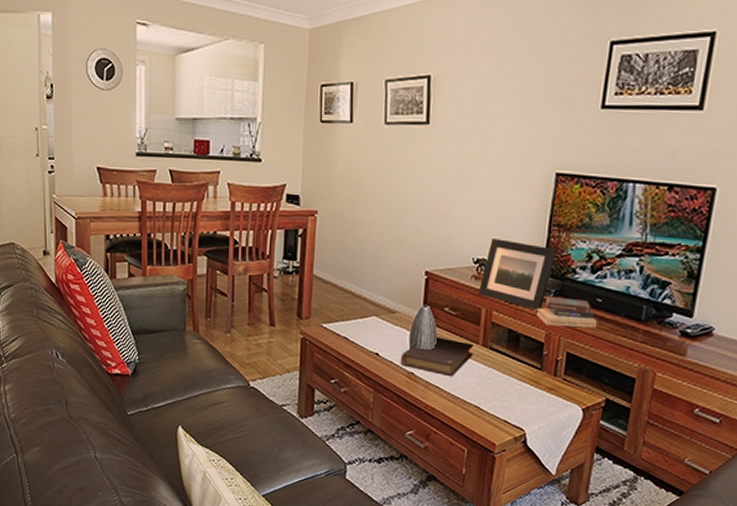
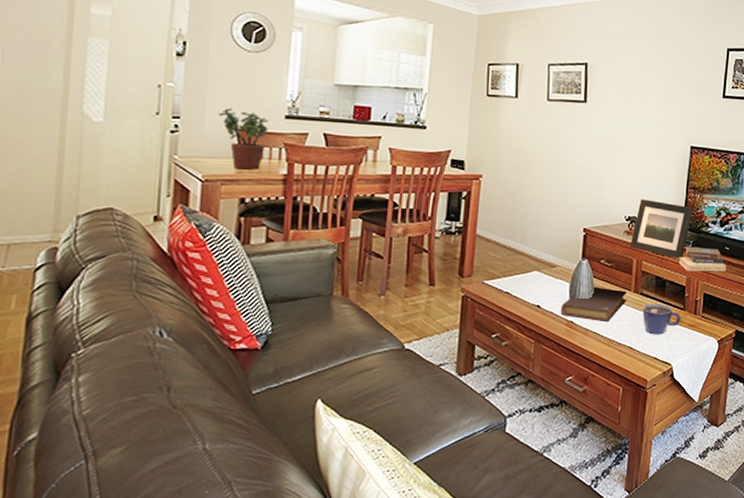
potted plant: none [83,147,123,208] -> present [219,108,269,170]
cup: none [491,359,538,396] -> present [642,303,681,335]

